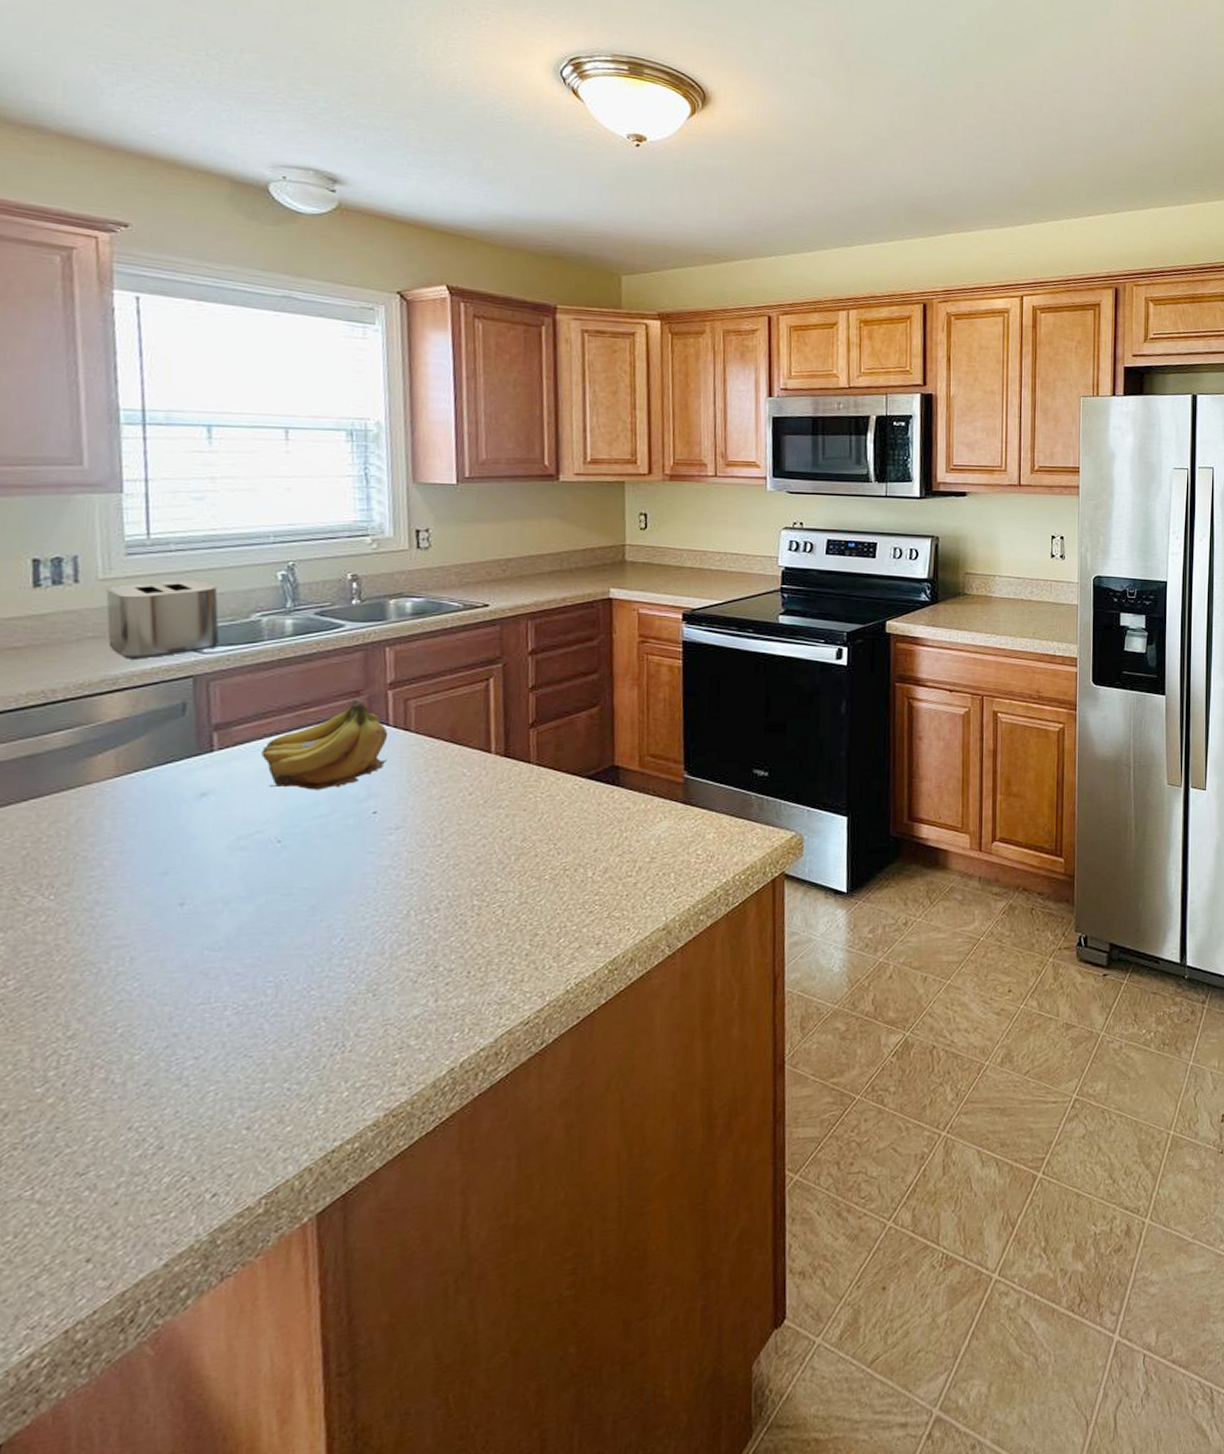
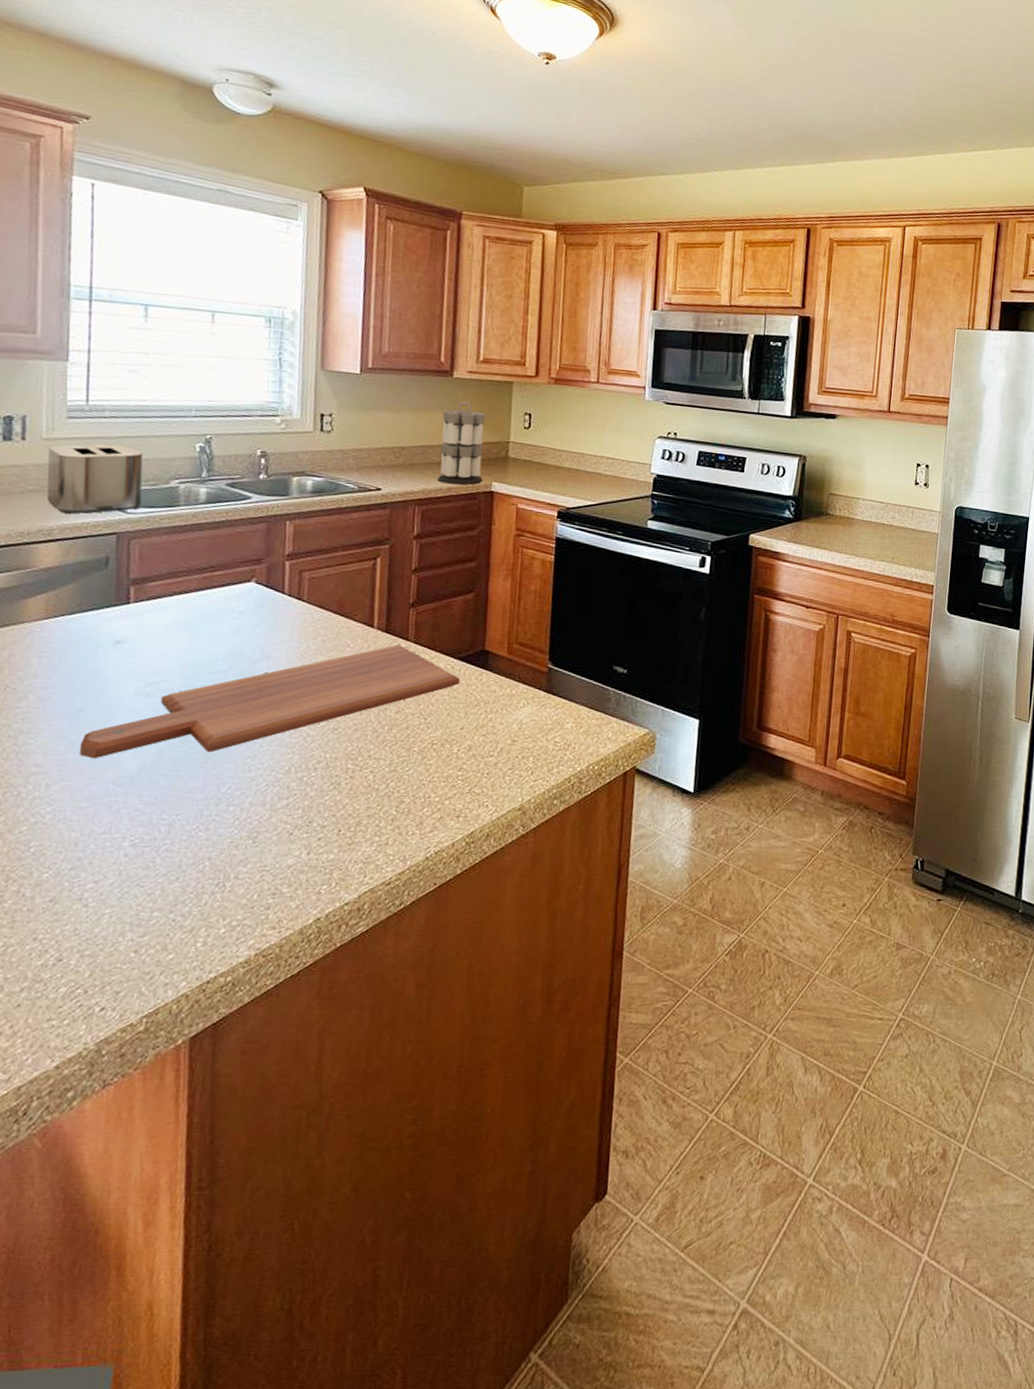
cutting board: none [166,768,591,925] -> present [79,645,461,759]
fruit: present [261,699,388,790] -> none [171,566,283,648]
spice rack: none [550,505,599,594] -> present [437,401,486,485]

